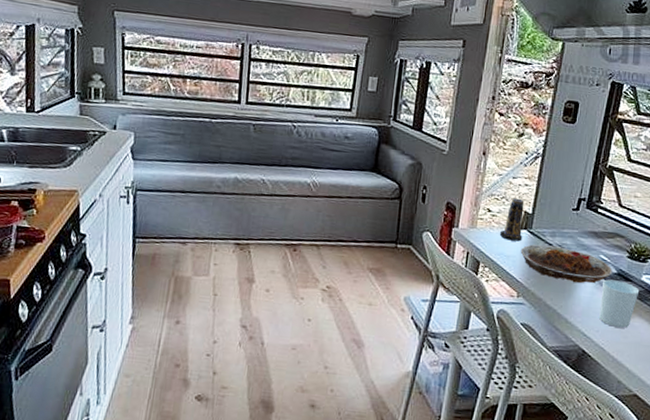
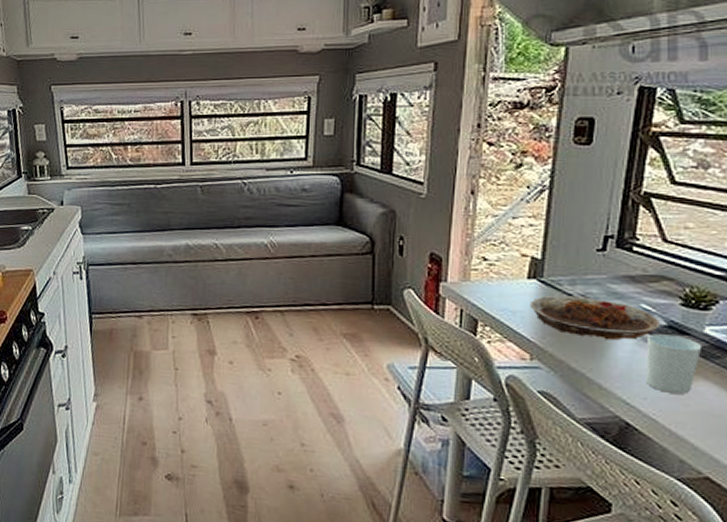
candle: present [499,198,524,242] -> none [500,241,532,294]

